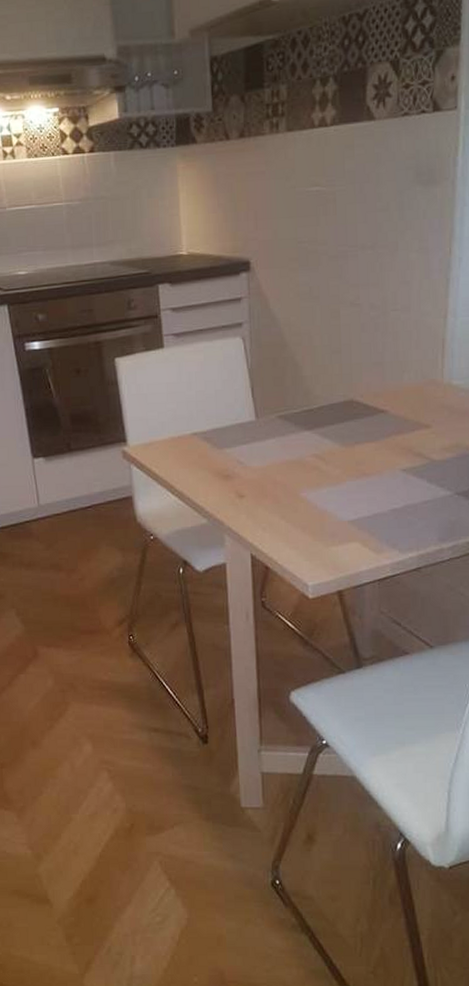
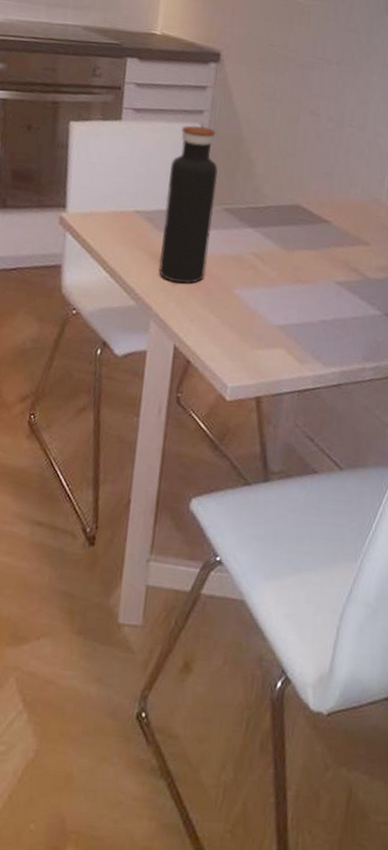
water bottle: none [218,338,270,496] -> present [158,125,218,285]

